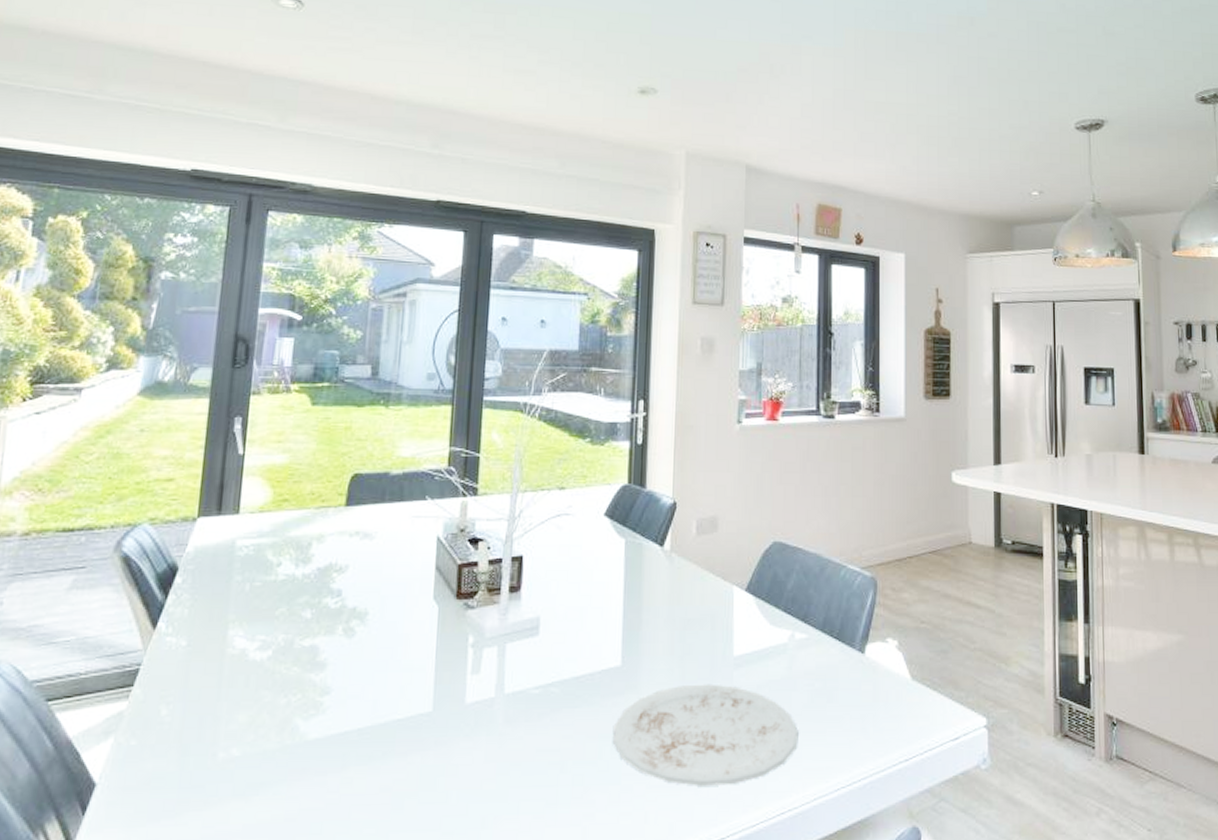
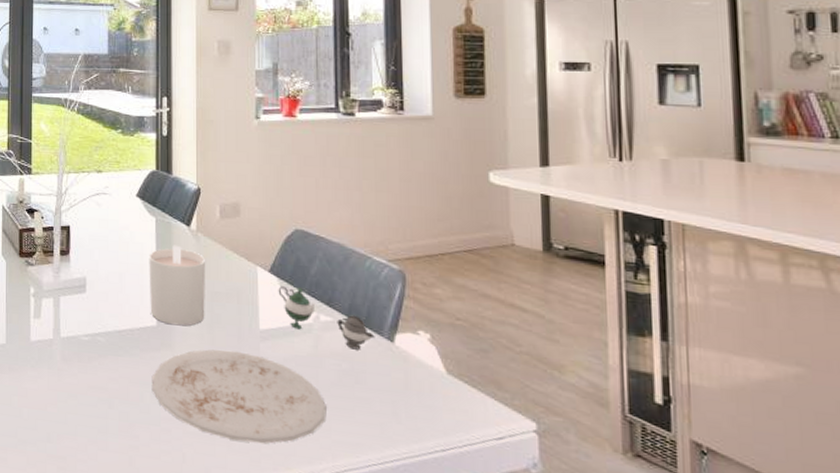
candle: none [614,569,680,663] -> present [149,245,206,326]
teapot: none [754,605,847,666] -> present [278,286,375,350]

